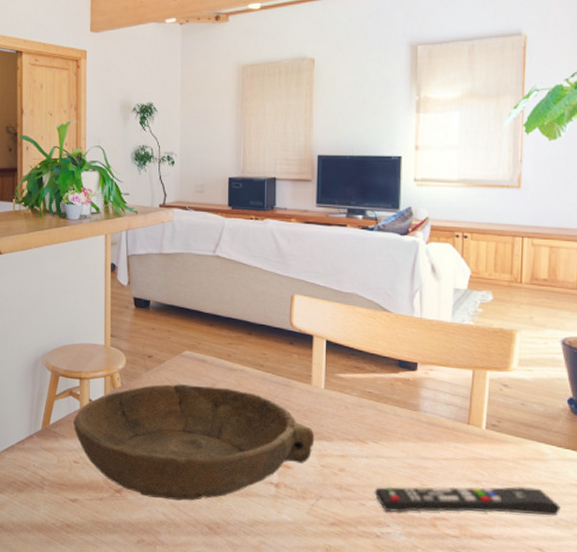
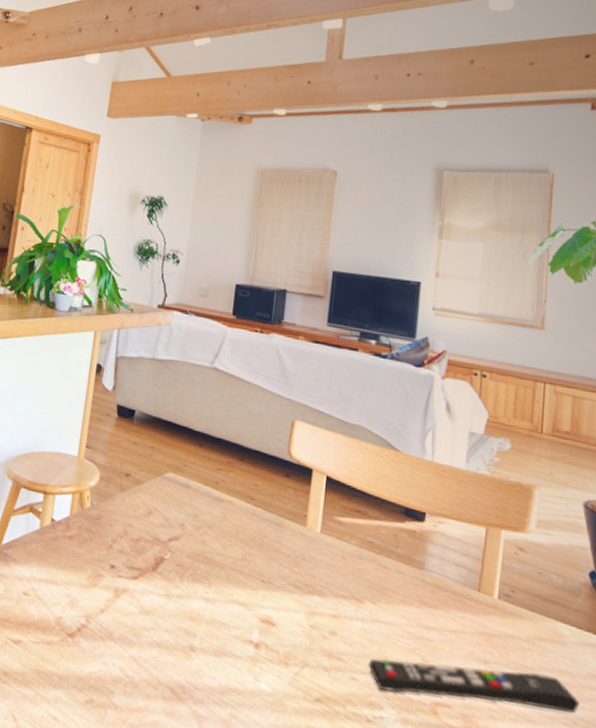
bowl: present [72,384,315,501] -> none [28,509,306,656]

